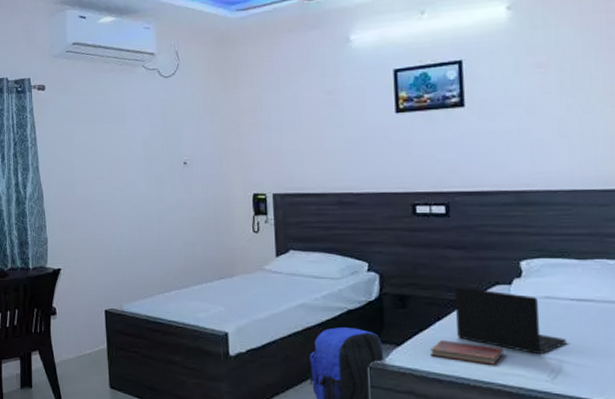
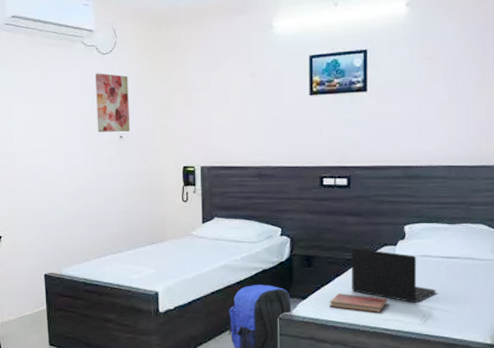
wall art: none [156,97,195,159] -> present [94,73,131,133]

